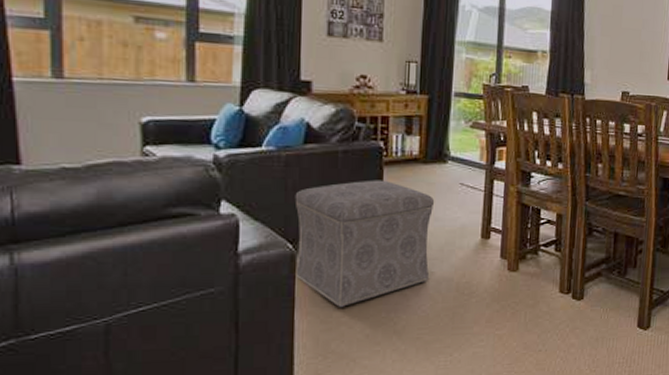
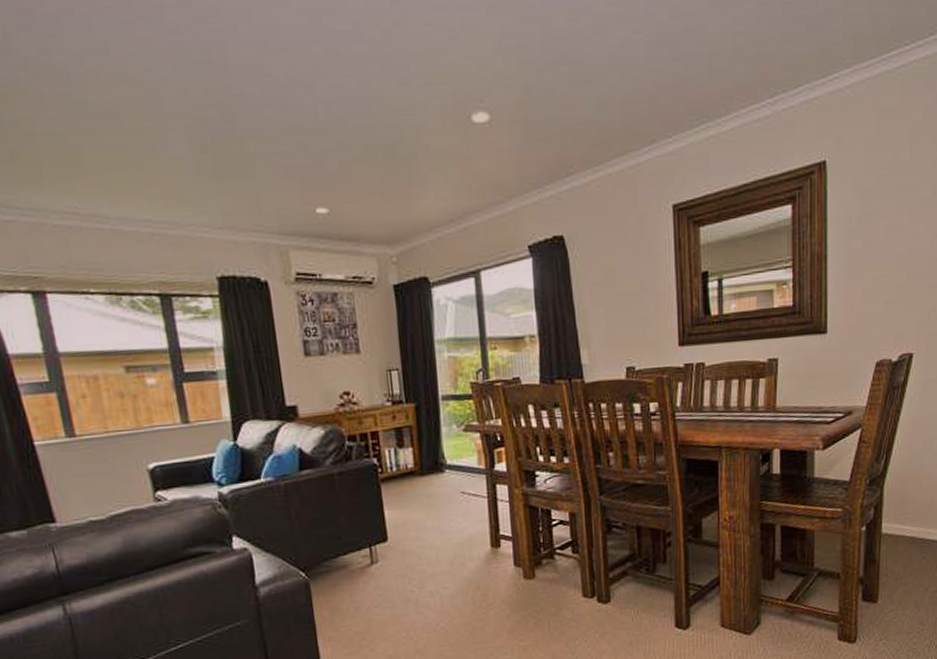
ottoman: present [295,180,435,308] -> none [299,498,444,632]

